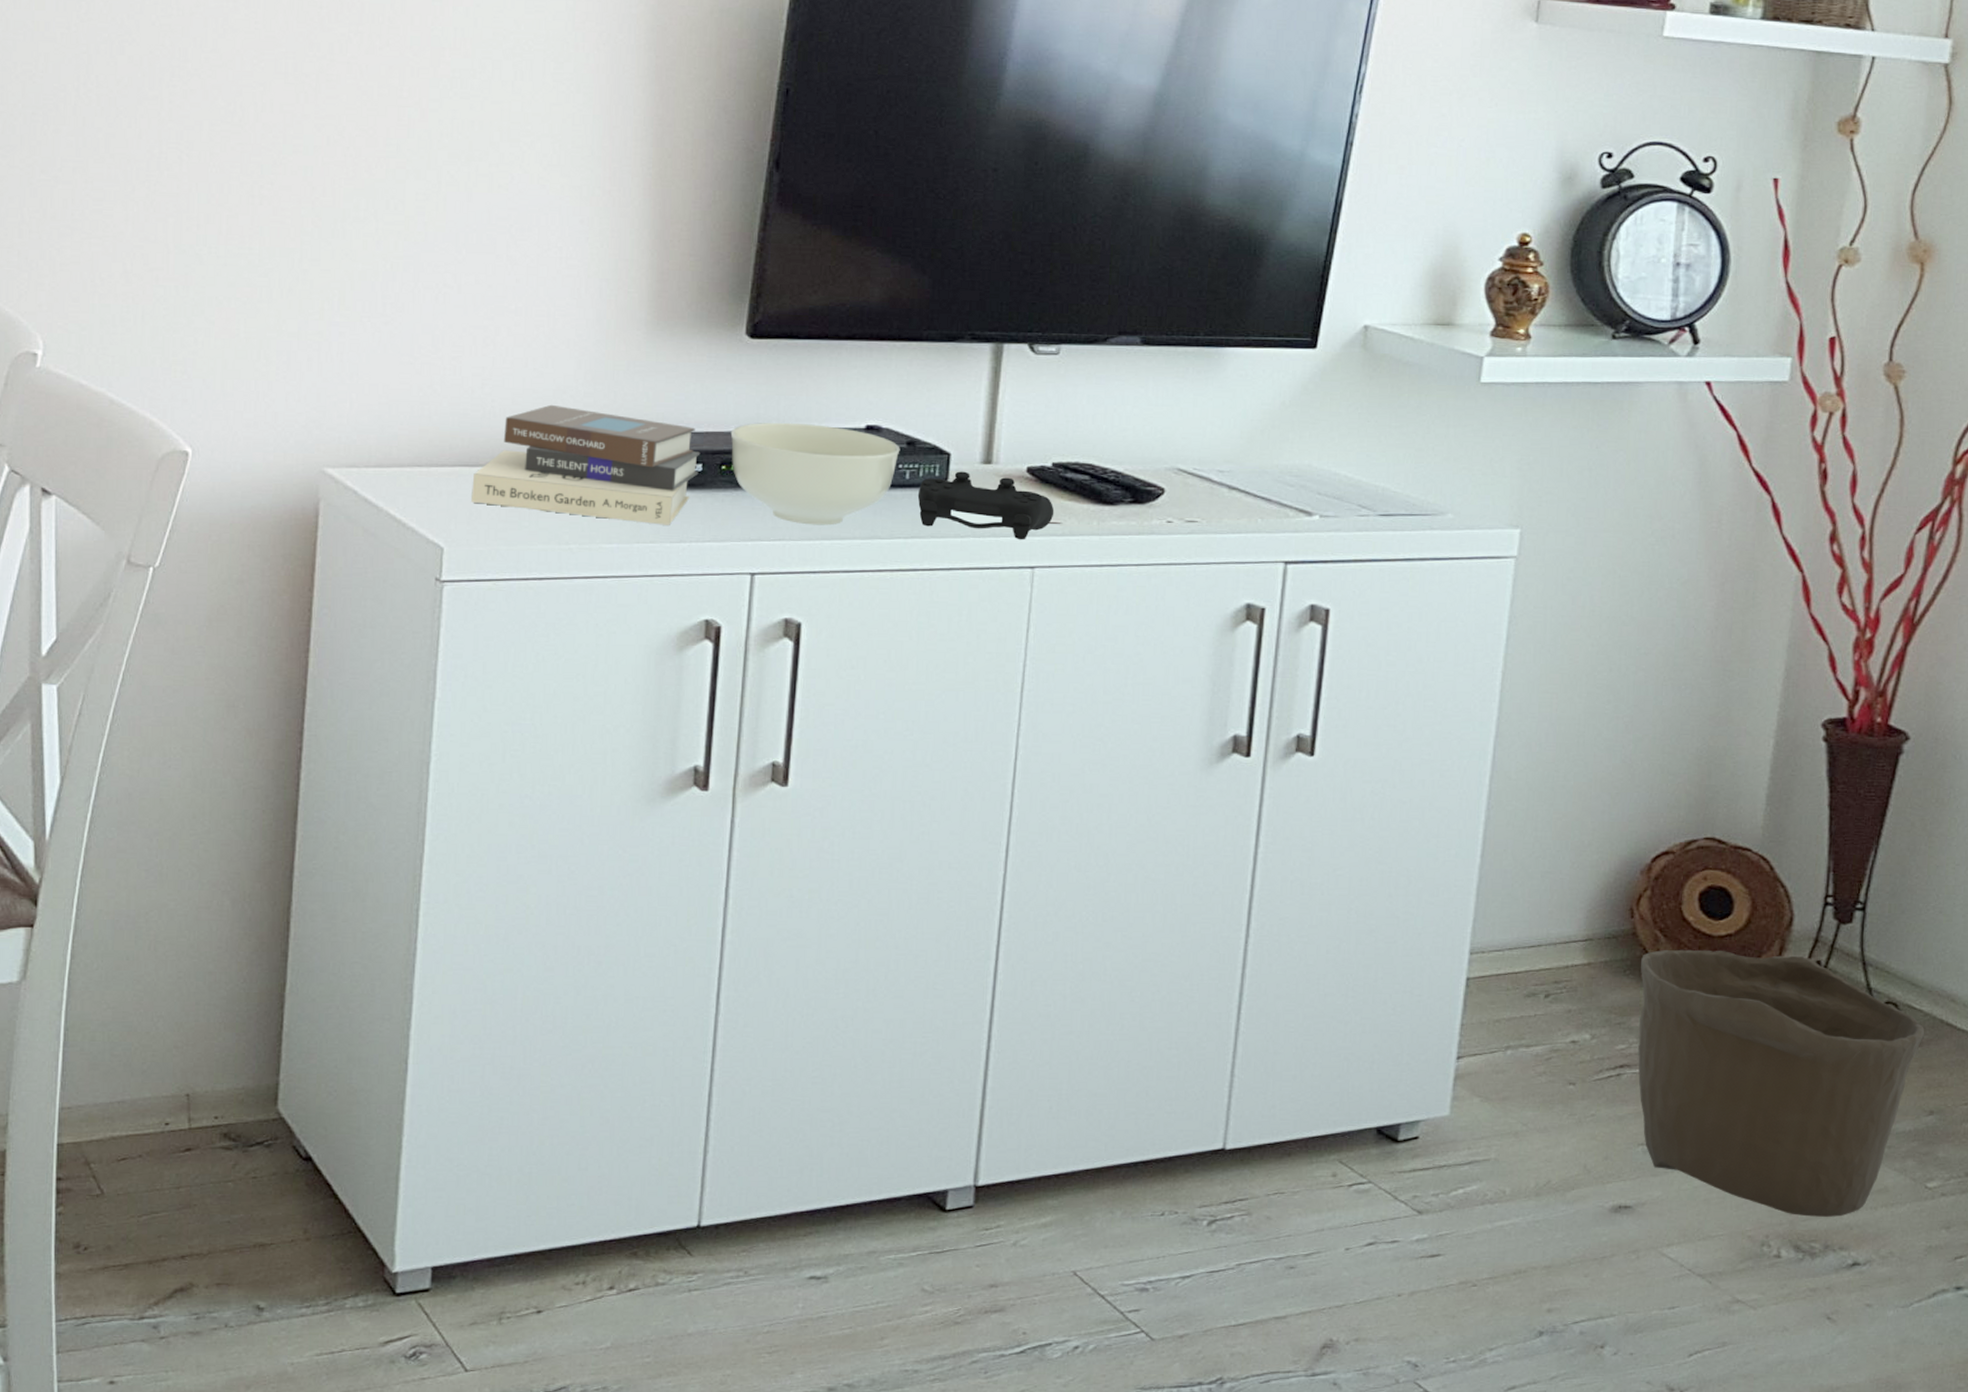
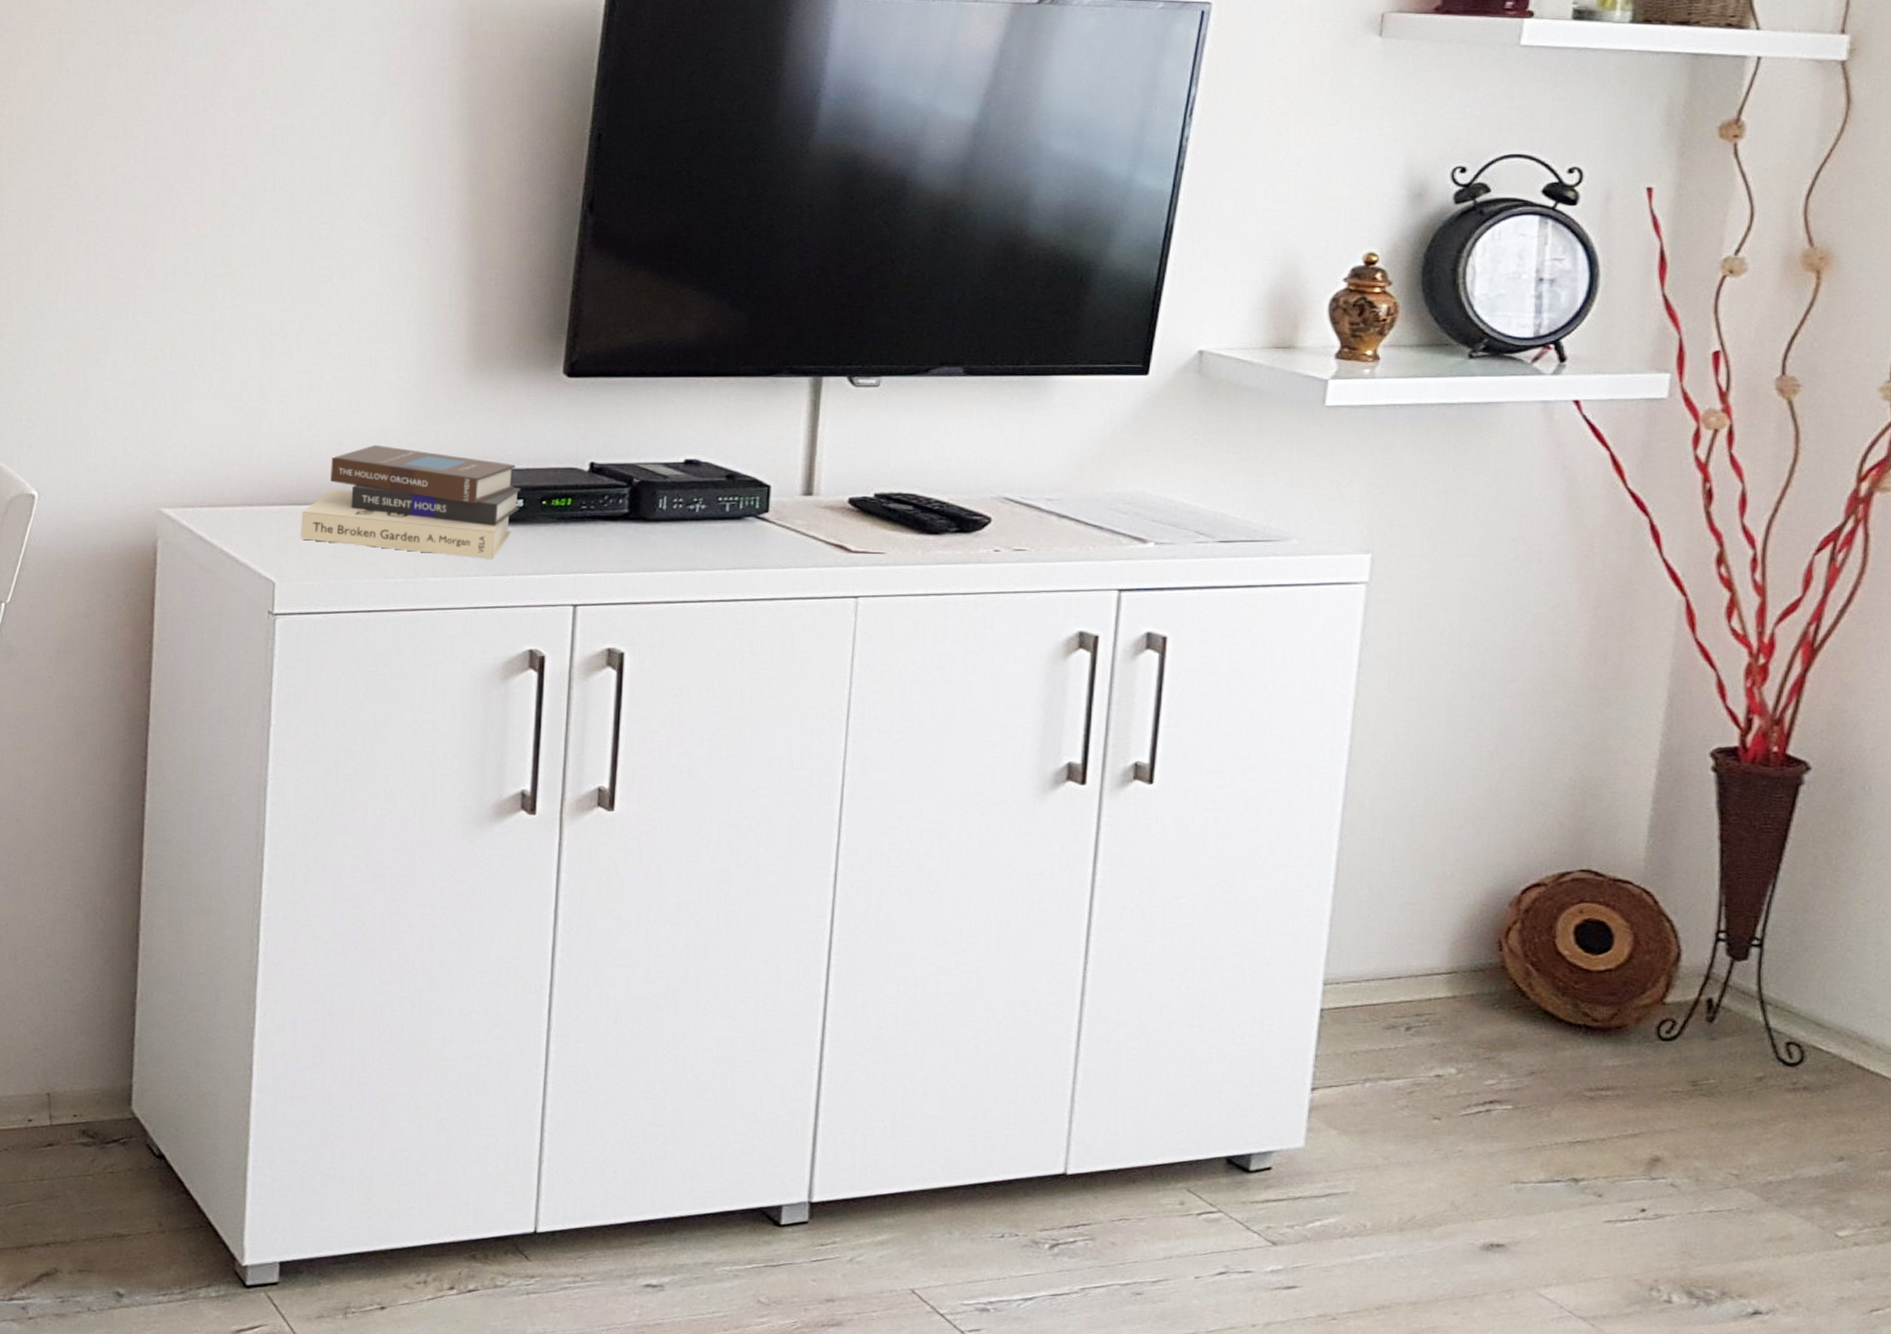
bowl: present [730,422,900,526] -> none [550,458,720,558]
game controller: present [917,471,1054,540] -> none [738,503,878,570]
basket: present [1638,949,1924,1217] -> none [1509,983,1832,1263]

